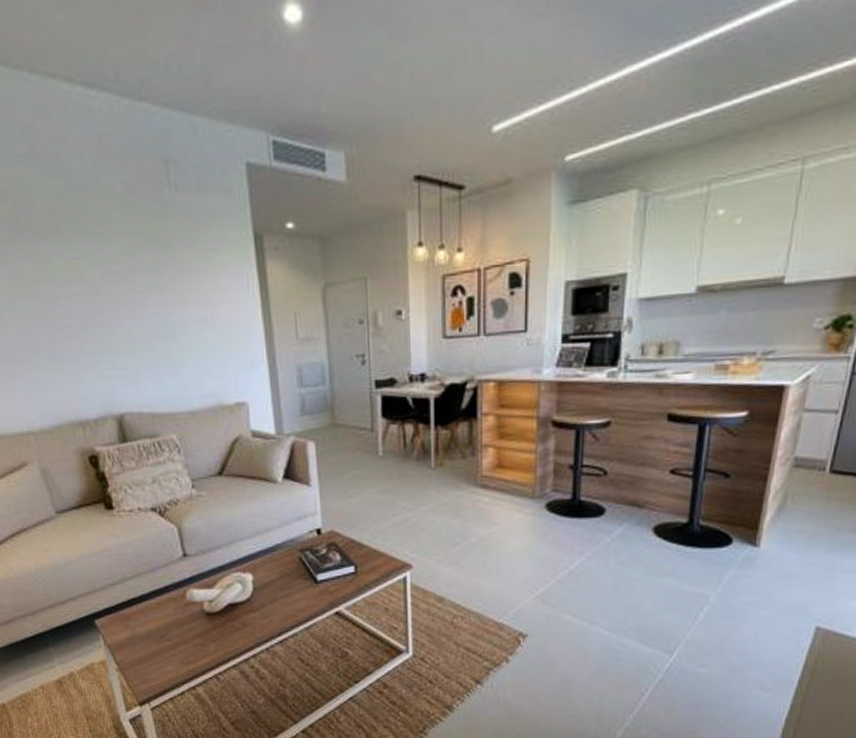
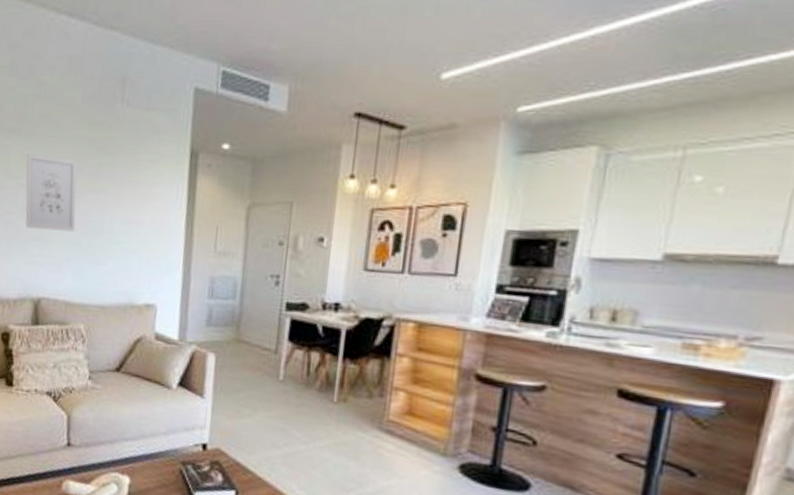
wall art: none [72,255,146,341] -> present [25,153,77,232]

